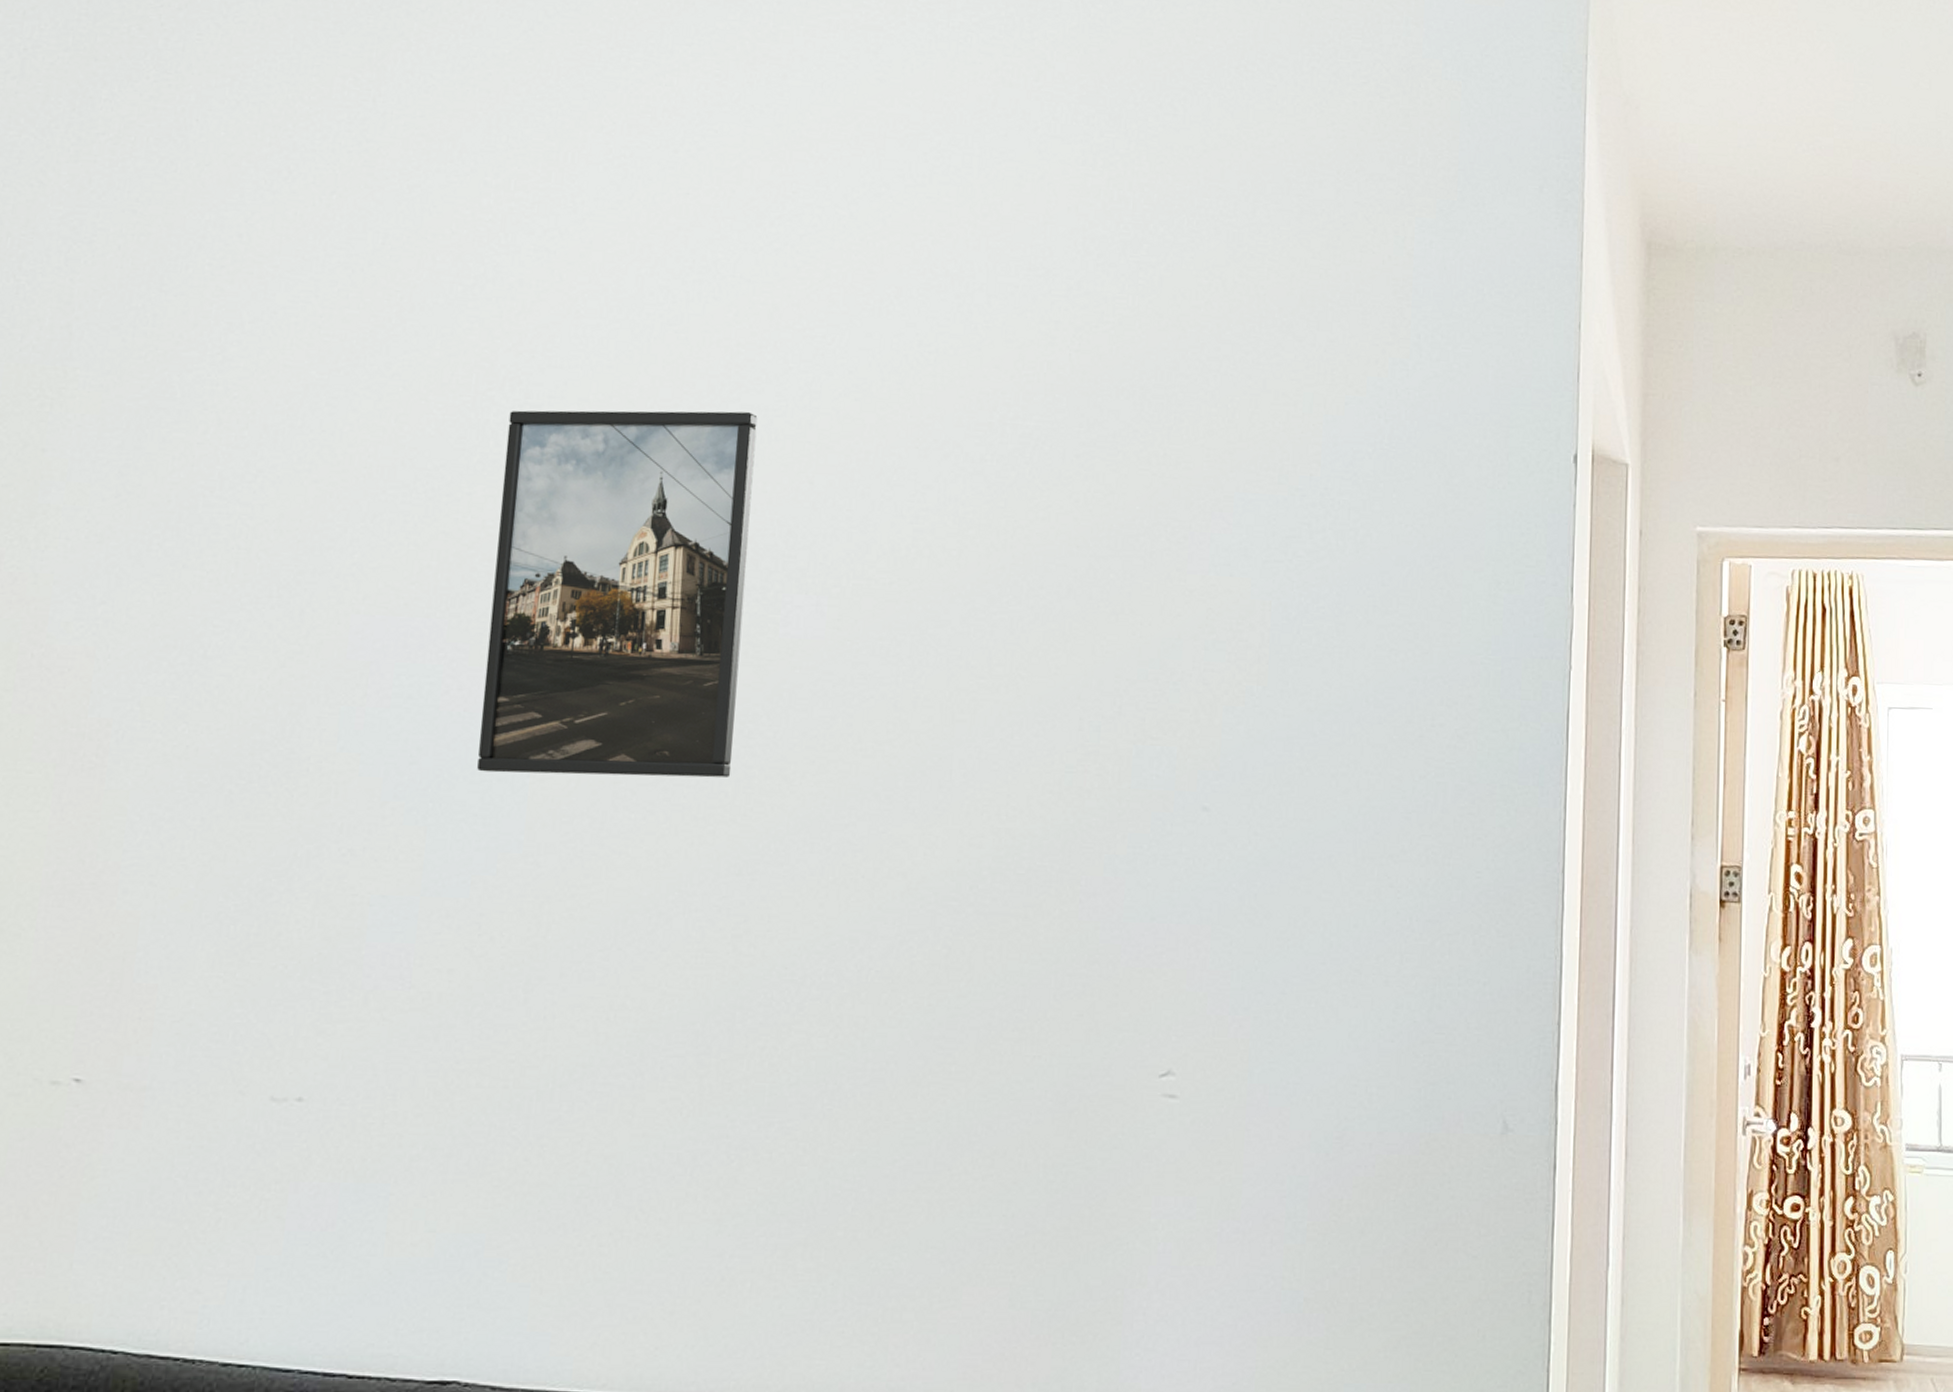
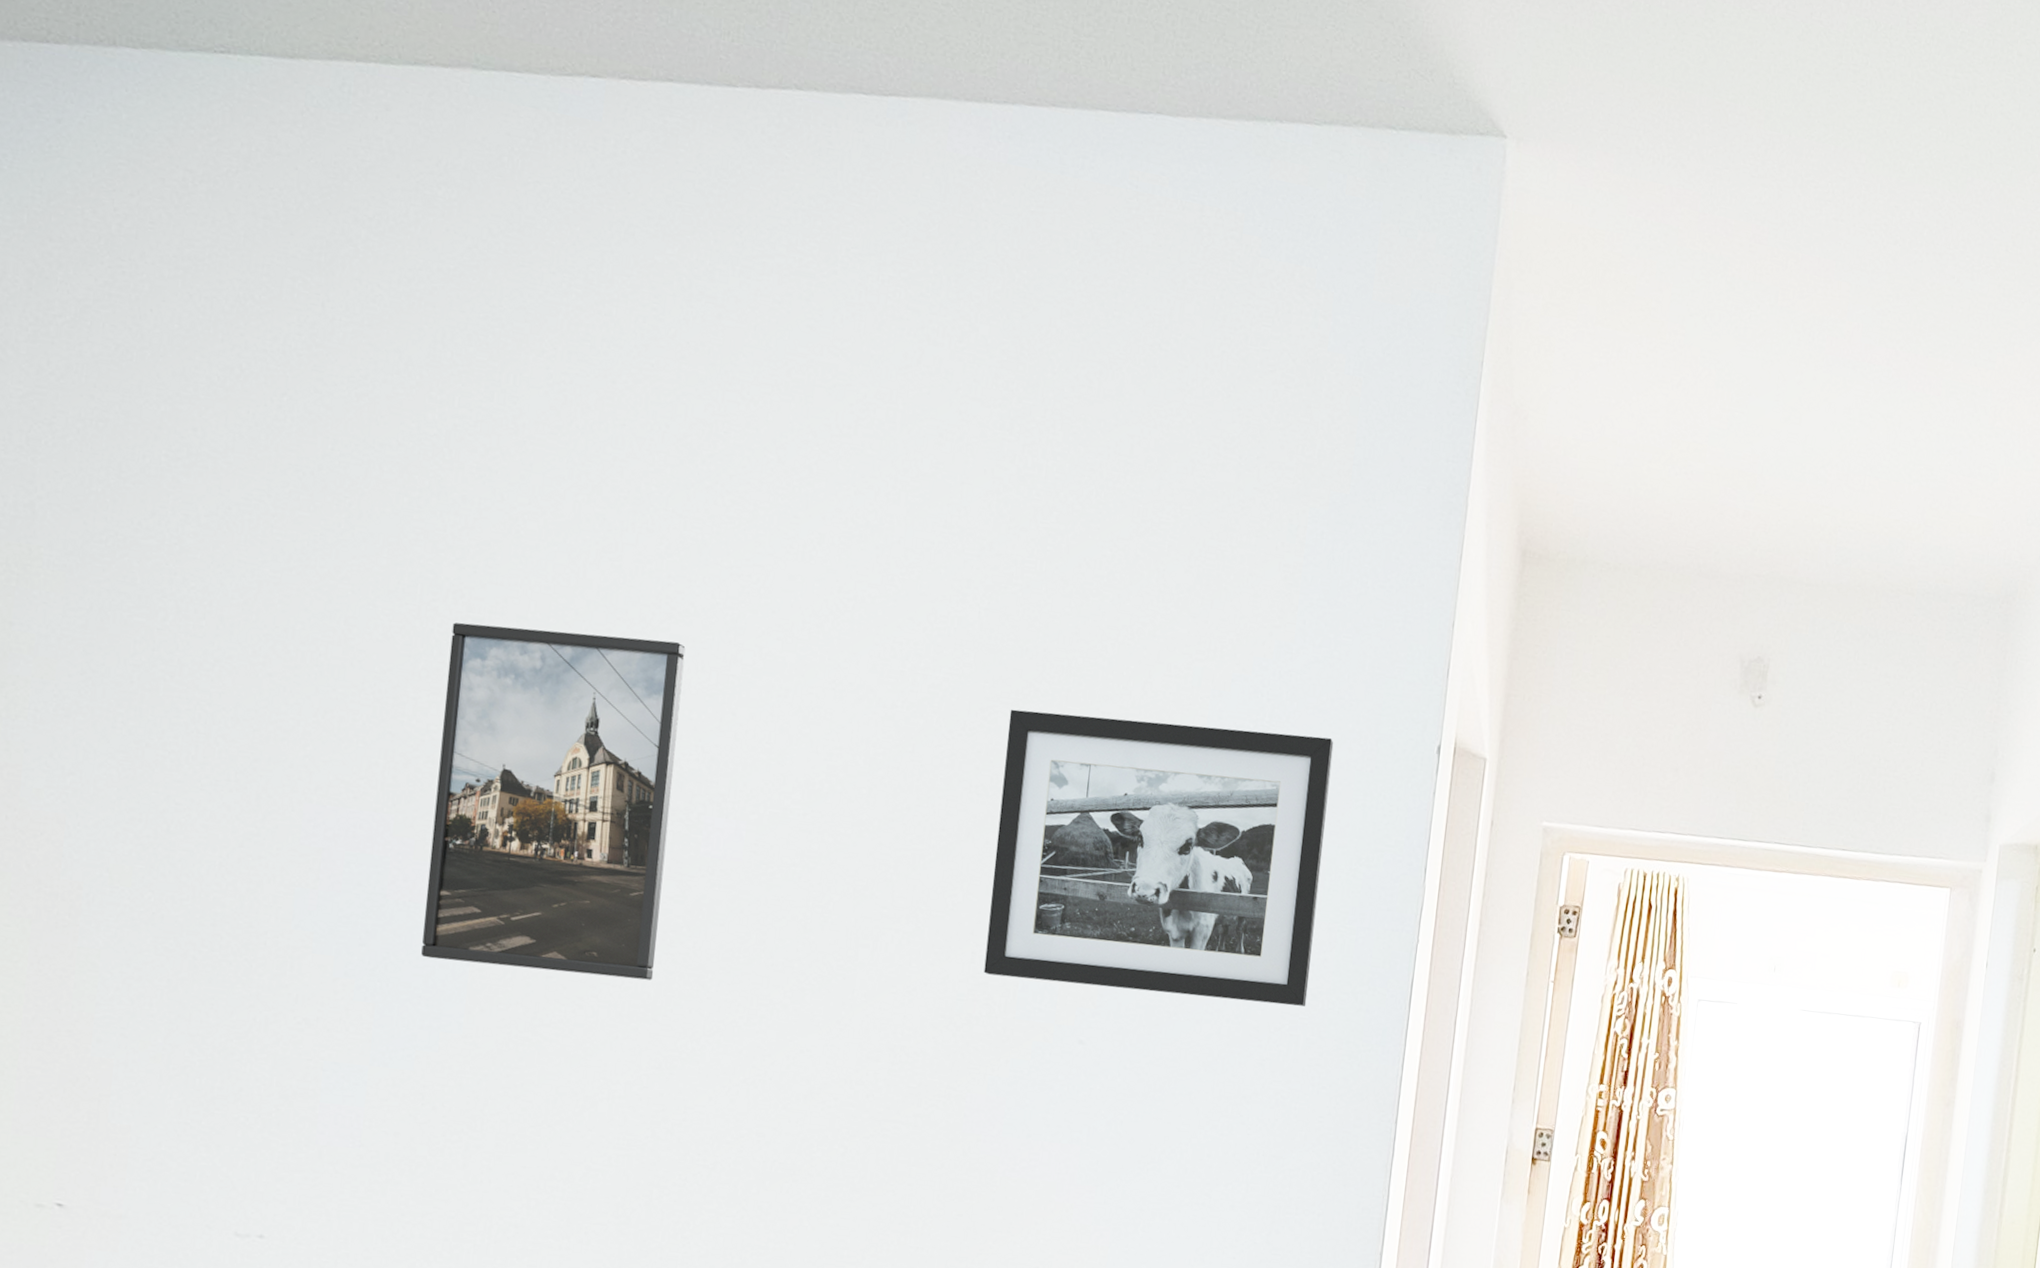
picture frame: none [1093,453,1461,750] -> present [983,709,1334,1007]

